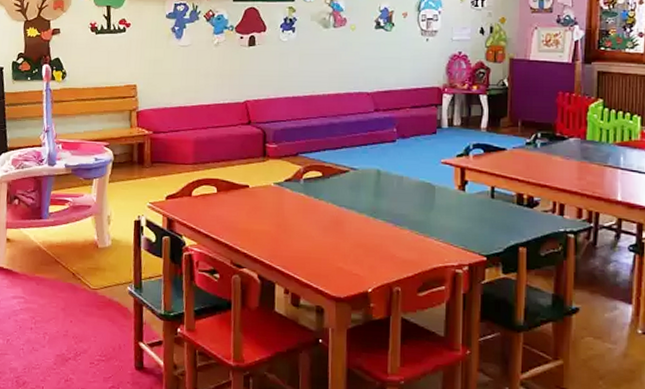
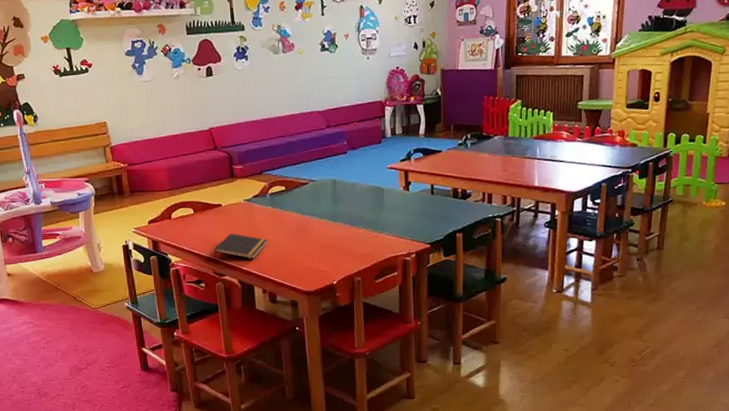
notepad: none [234,219,297,252] -> present [213,233,268,260]

